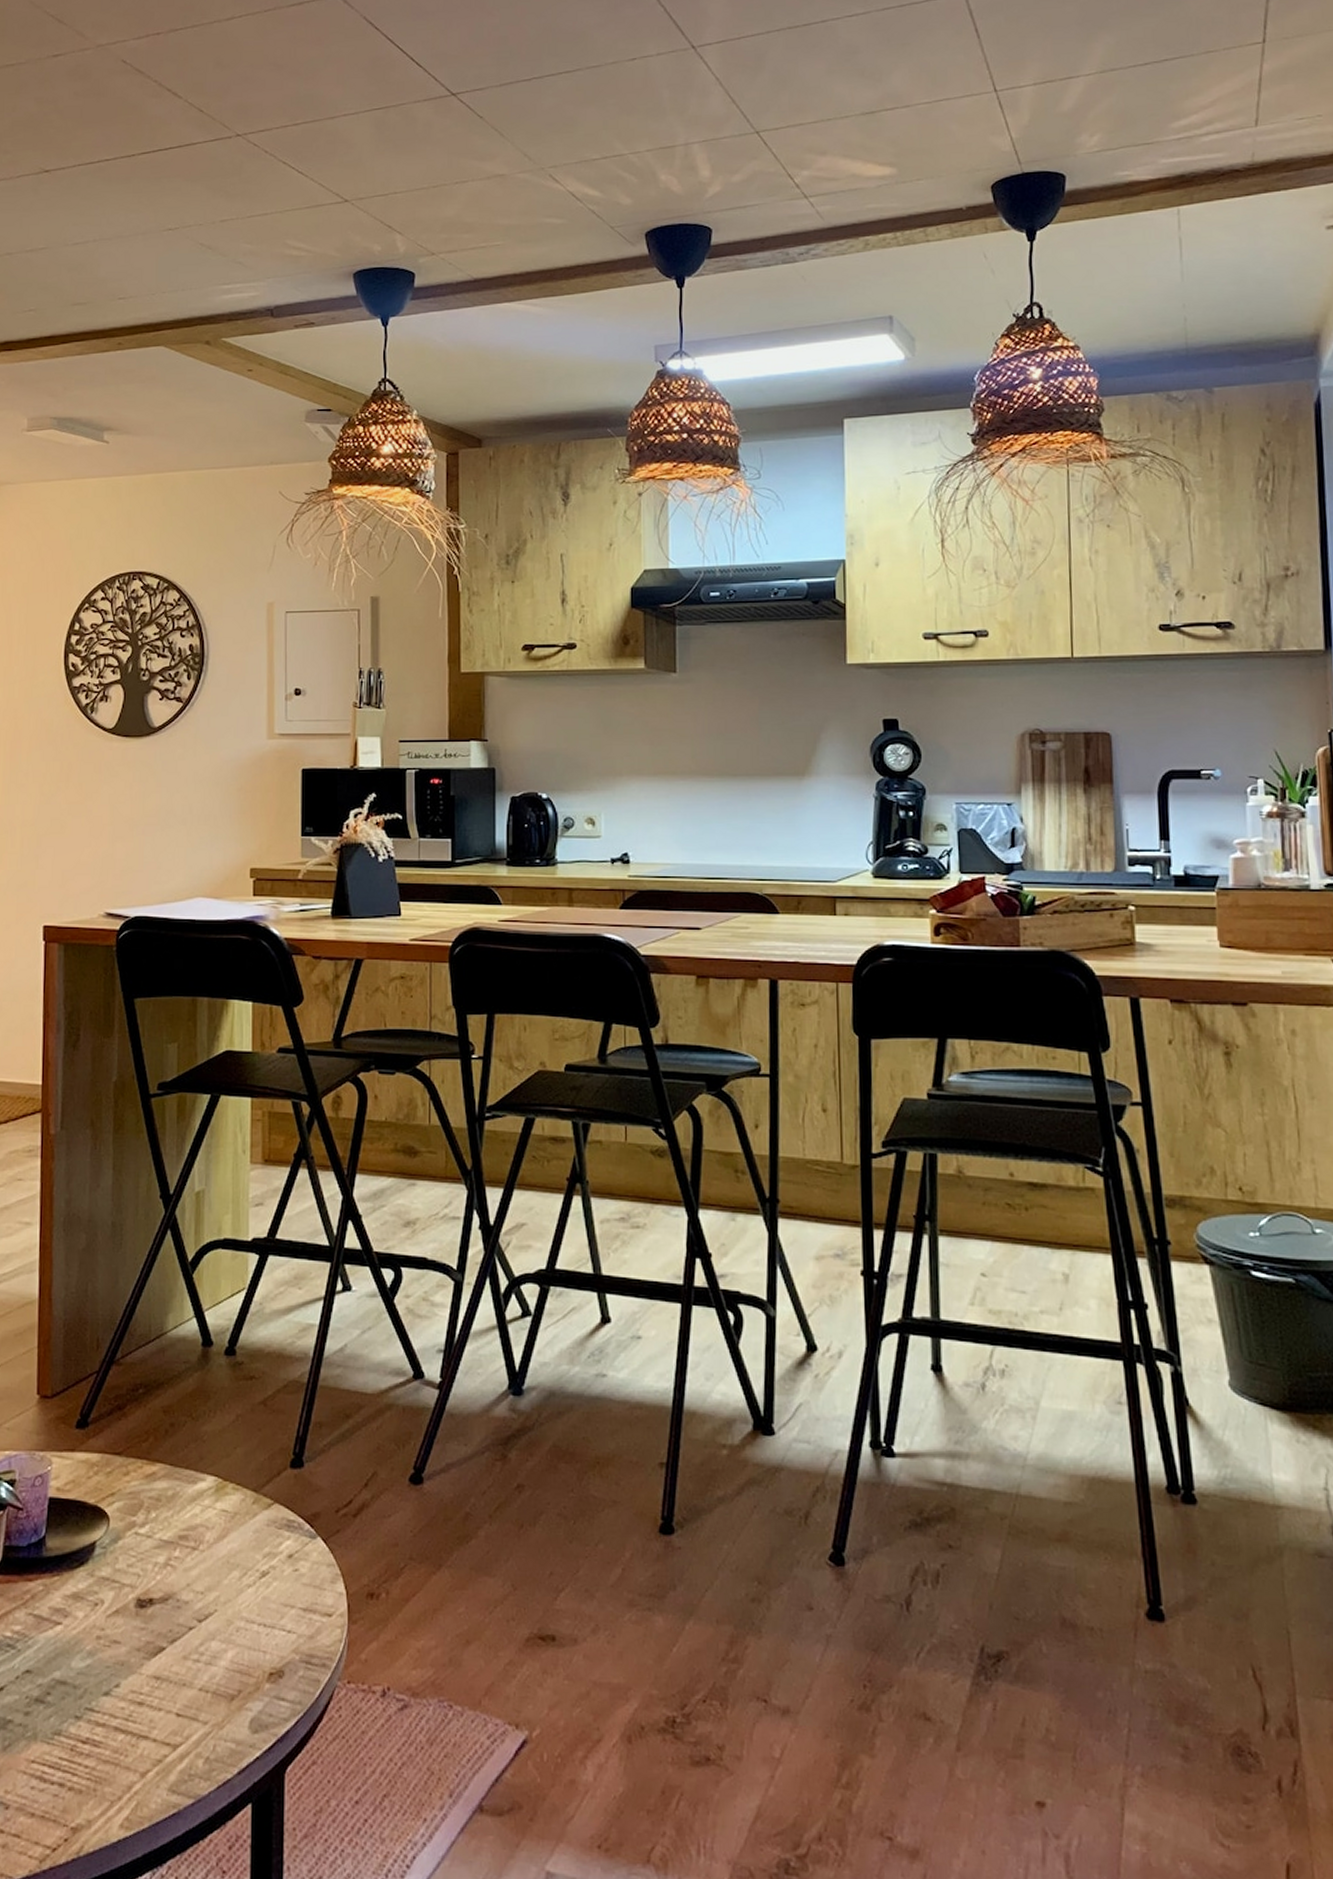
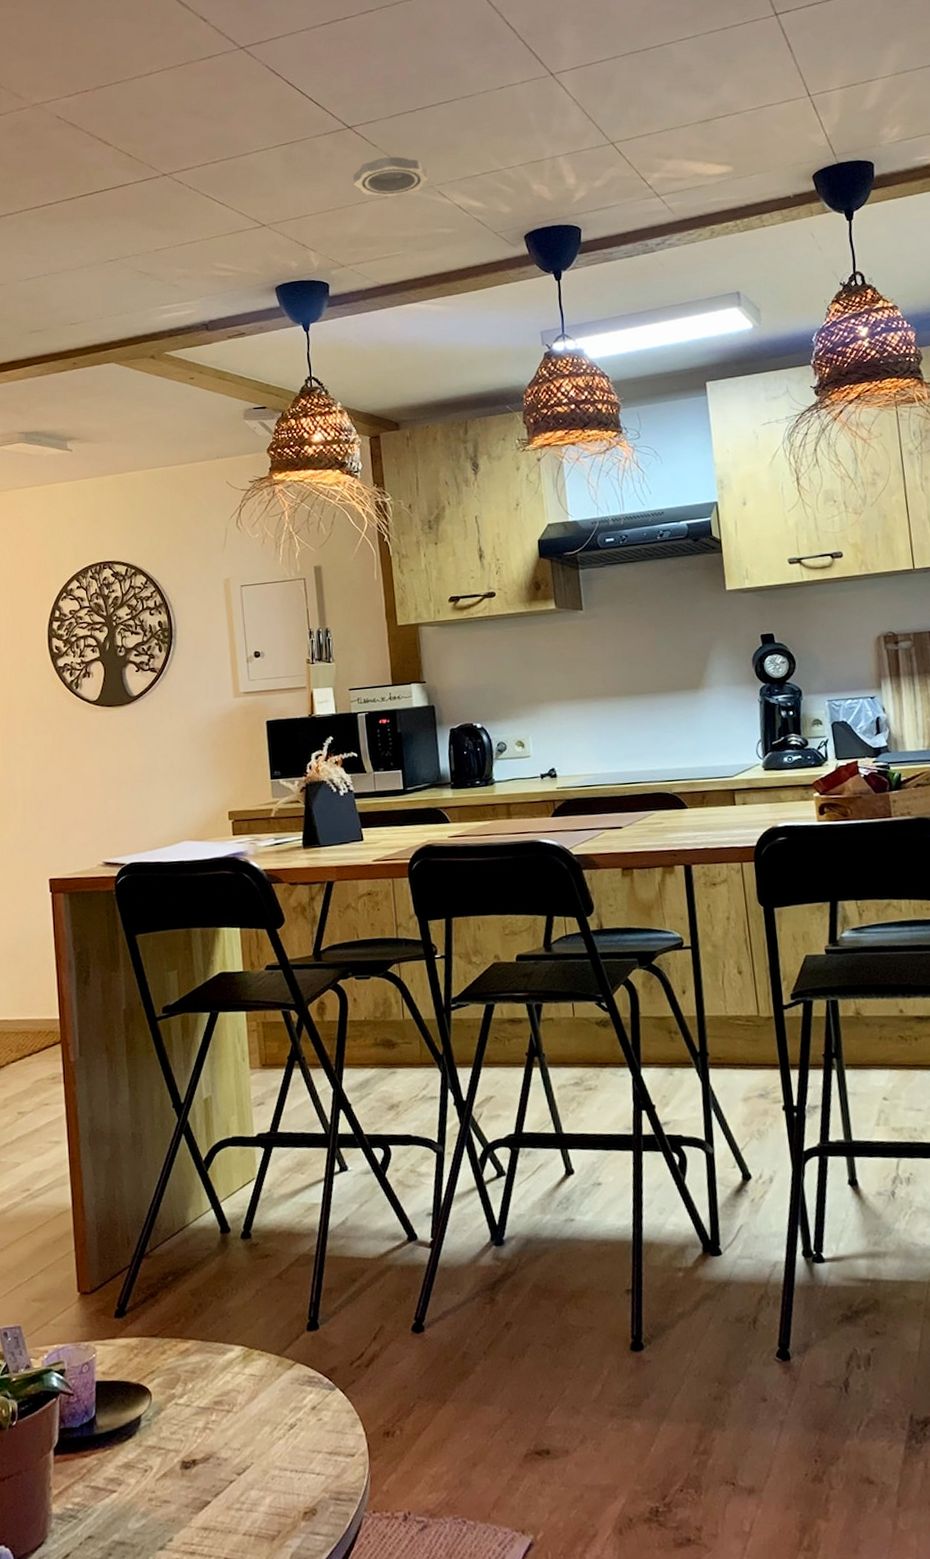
smoke detector: none [452,131,541,178] -> present [352,156,429,197]

